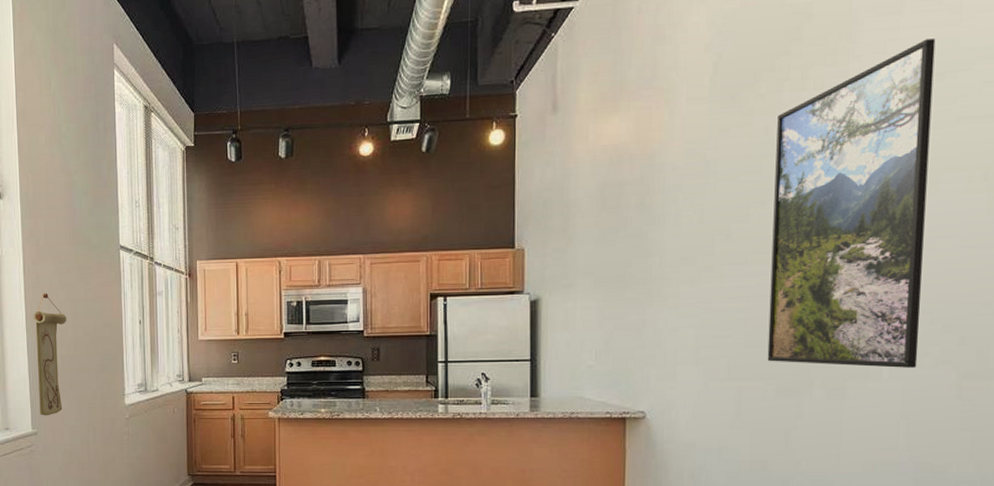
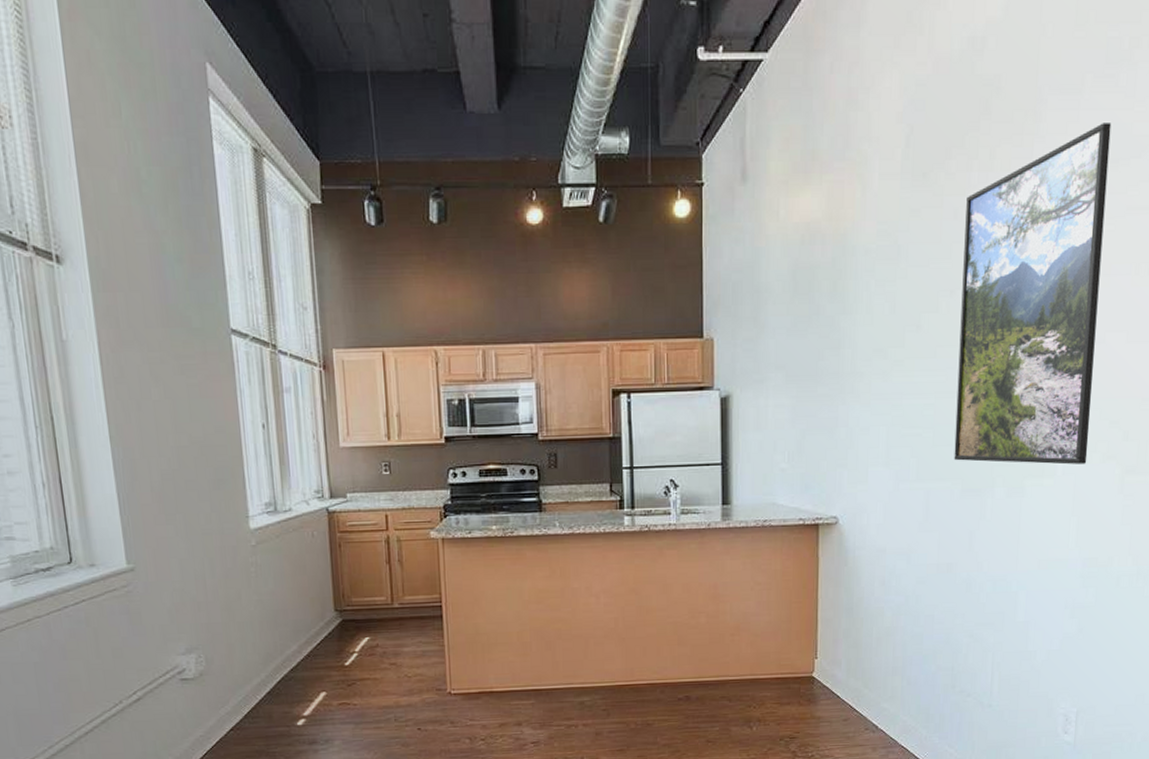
wall scroll: present [33,293,67,416] -> none [117,390,167,547]

